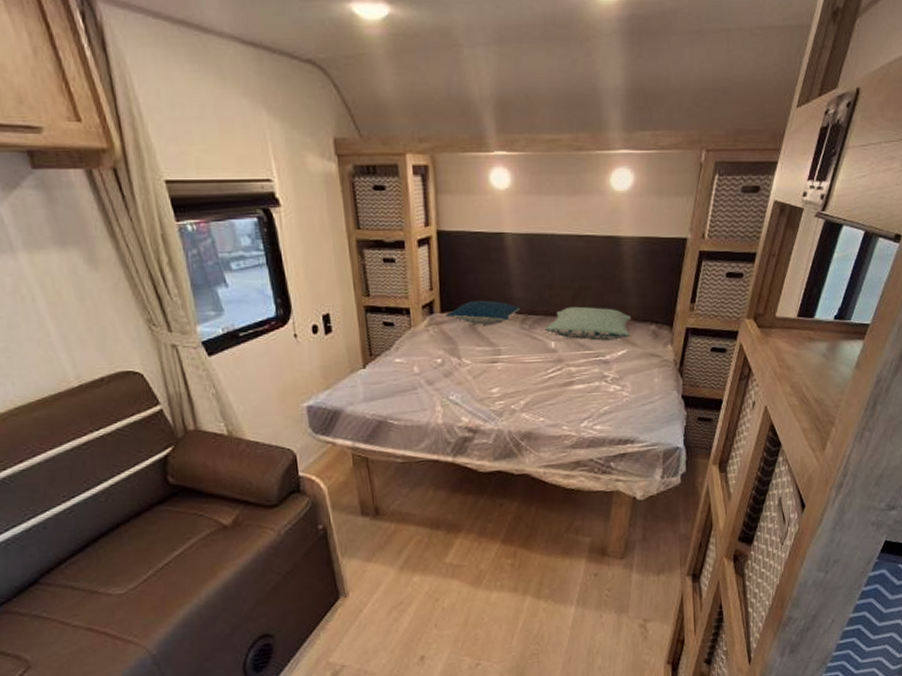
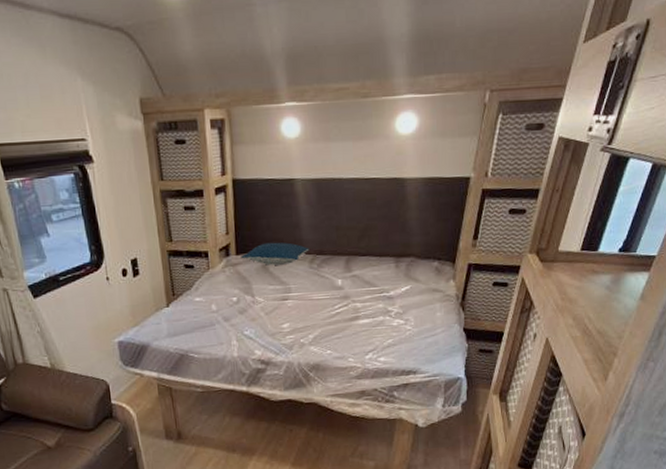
pillow: present [544,306,631,341] -> none [332,245,414,278]

